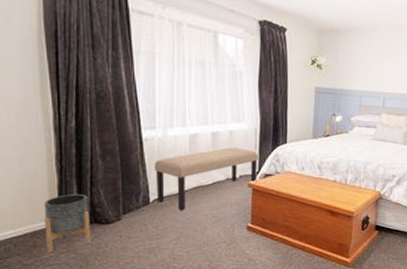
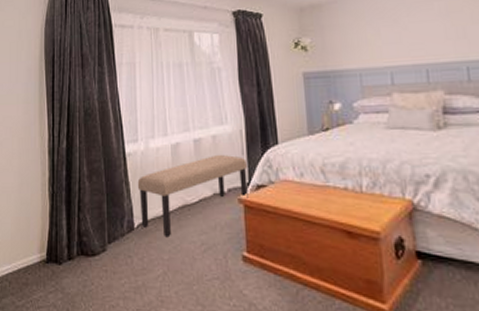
planter: present [43,194,91,253] -> none [36,222,77,292]

